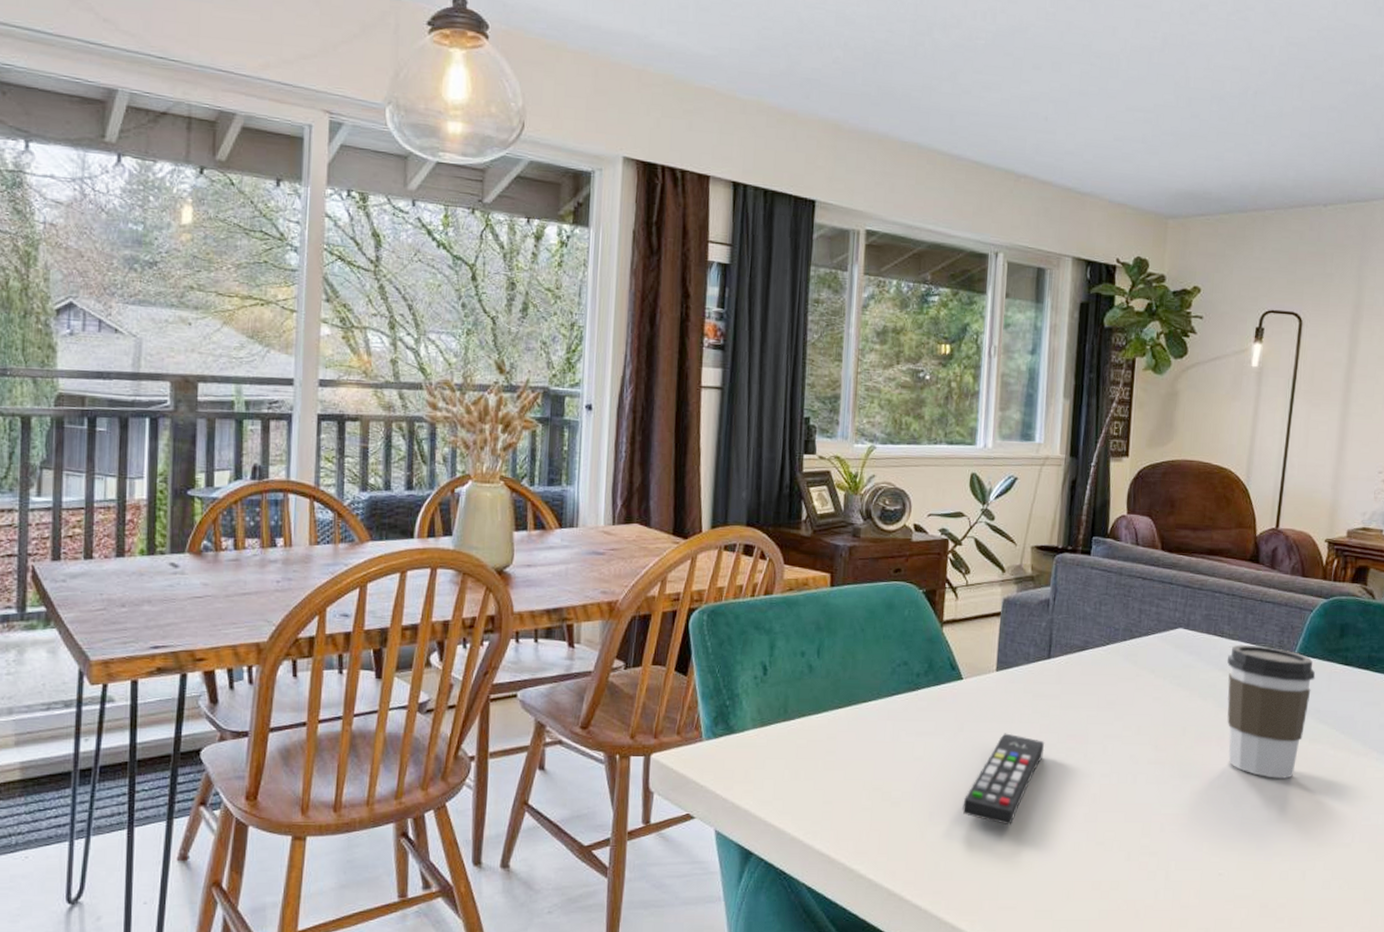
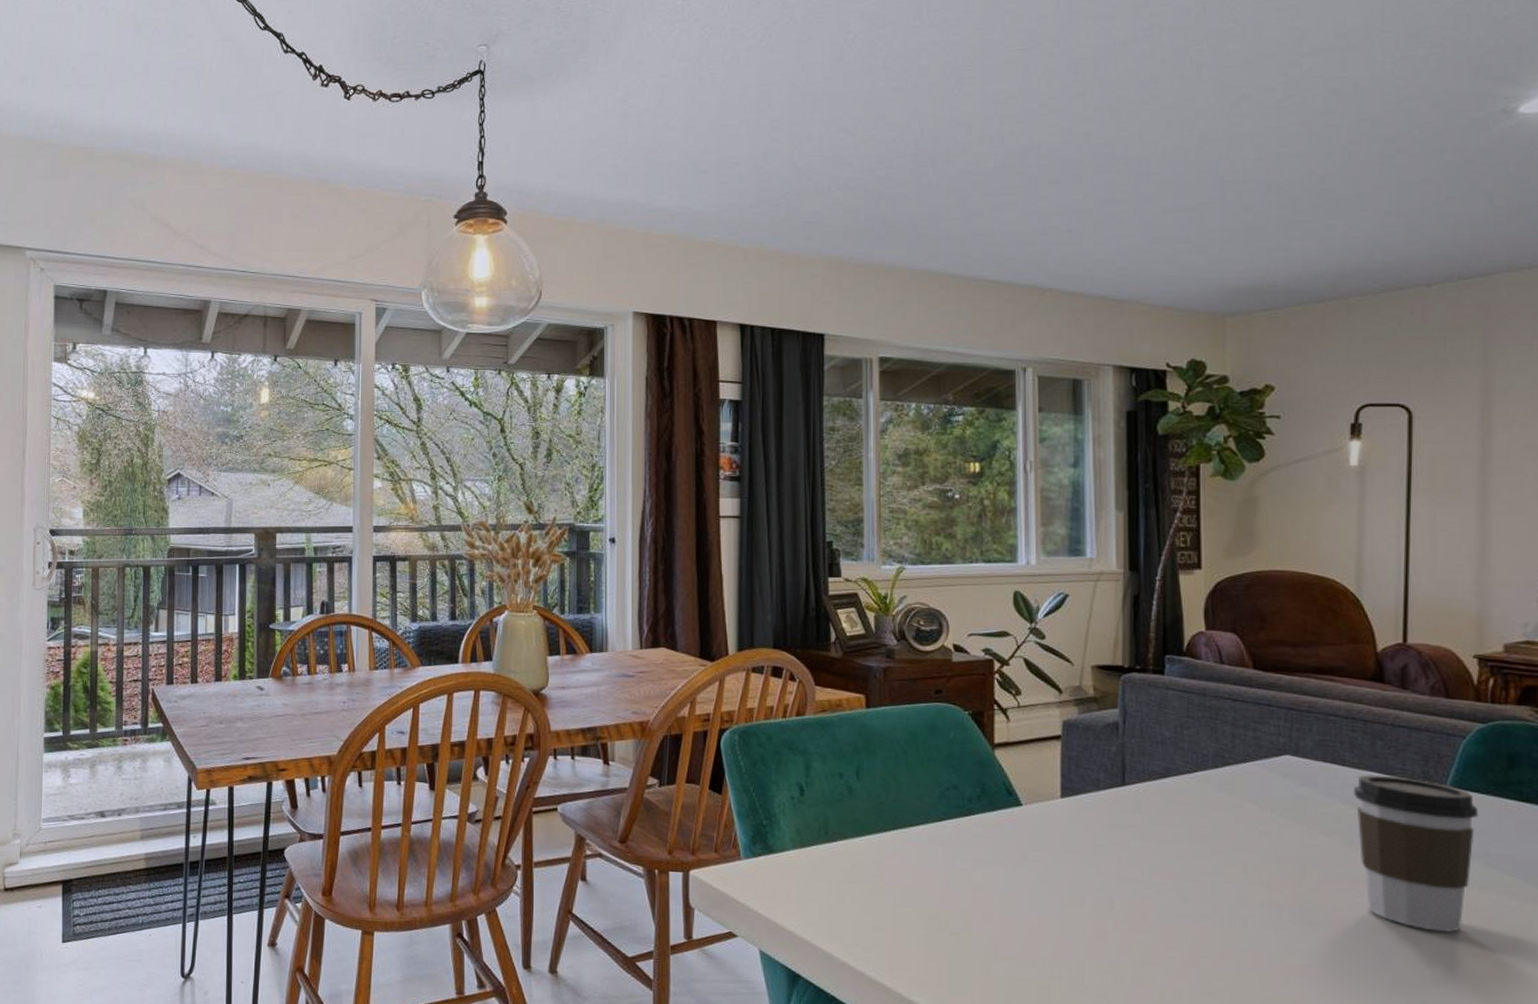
remote control: present [962,733,1045,826] -> none [1033,864,1127,966]

